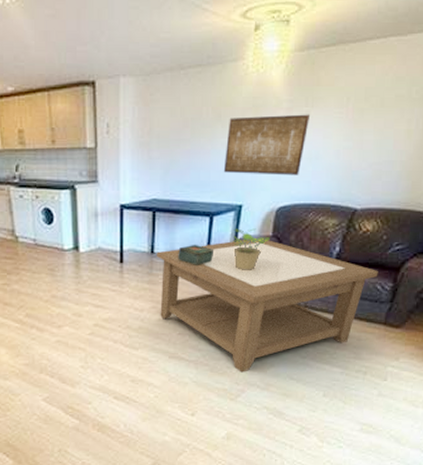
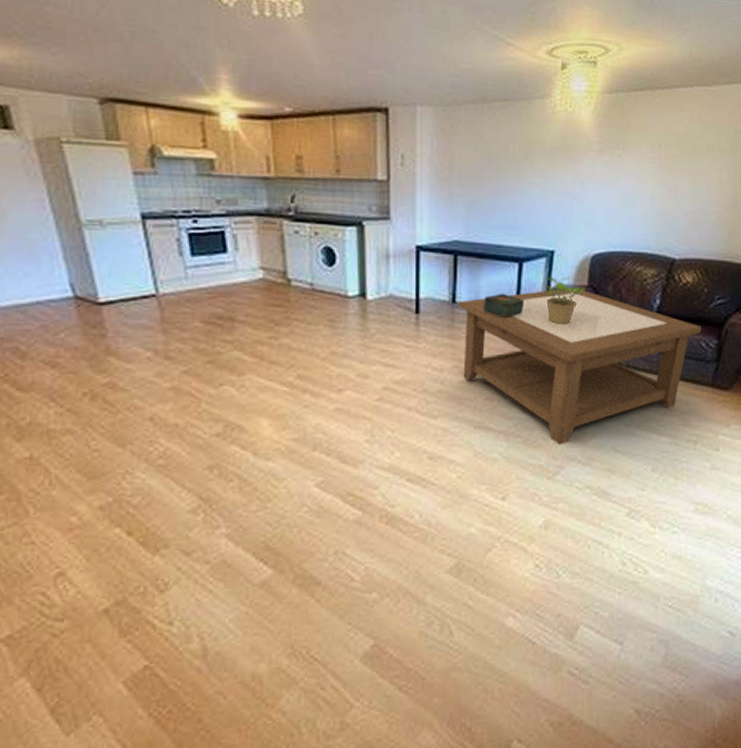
wall art: present [223,114,311,175] -> none [532,156,623,221]

